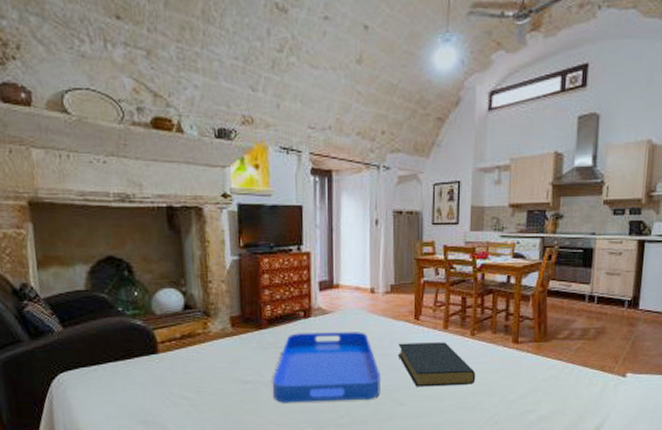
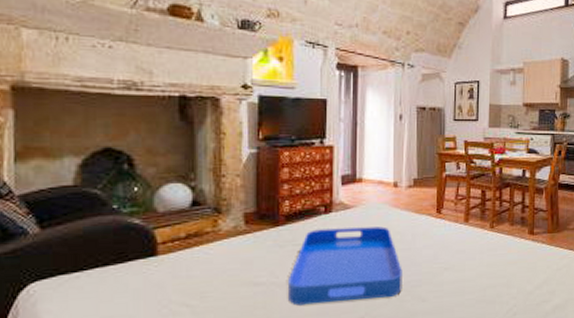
hardback book: present [397,342,476,387] -> none [419,235,495,282]

